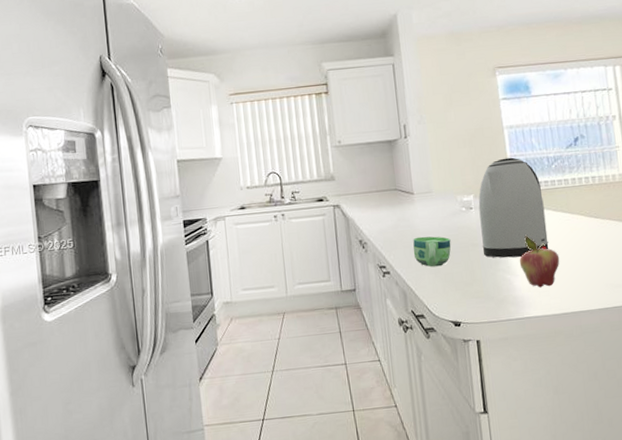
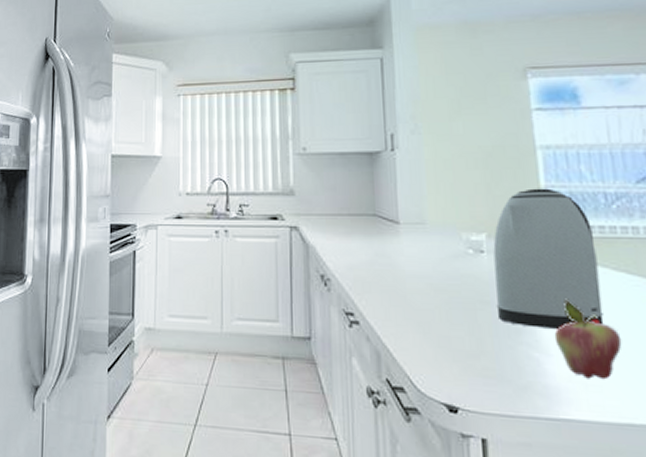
cup: present [413,236,452,267] -> none [393,280,450,325]

